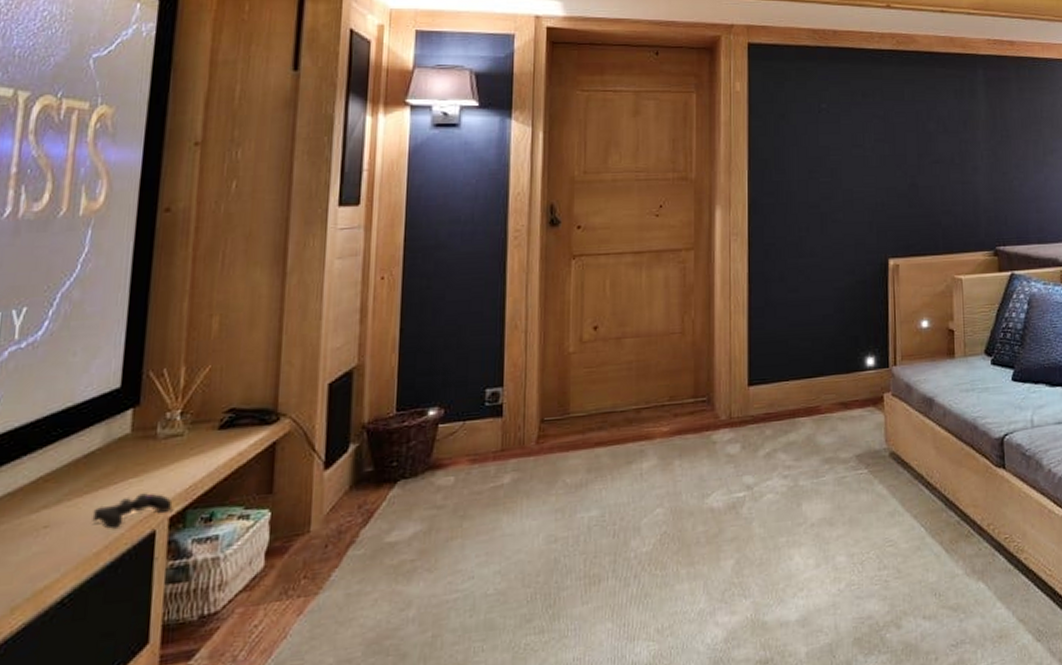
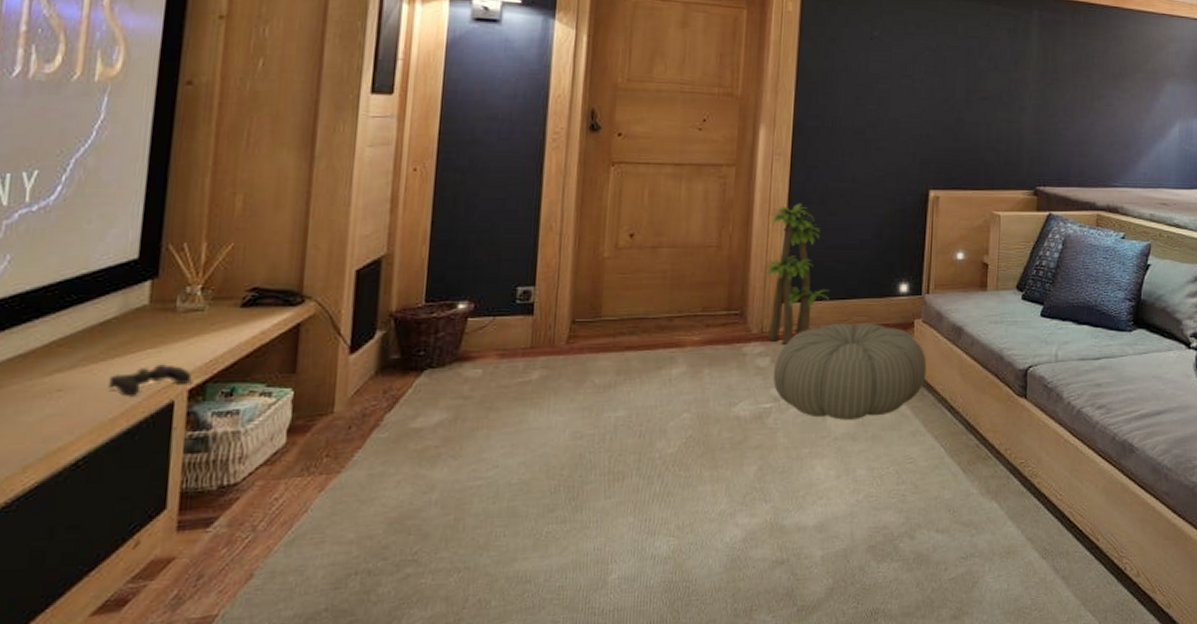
plant: none [731,282,796,429] -> present [766,203,830,345]
pouf: none [745,400,900,505] -> present [773,322,927,420]

